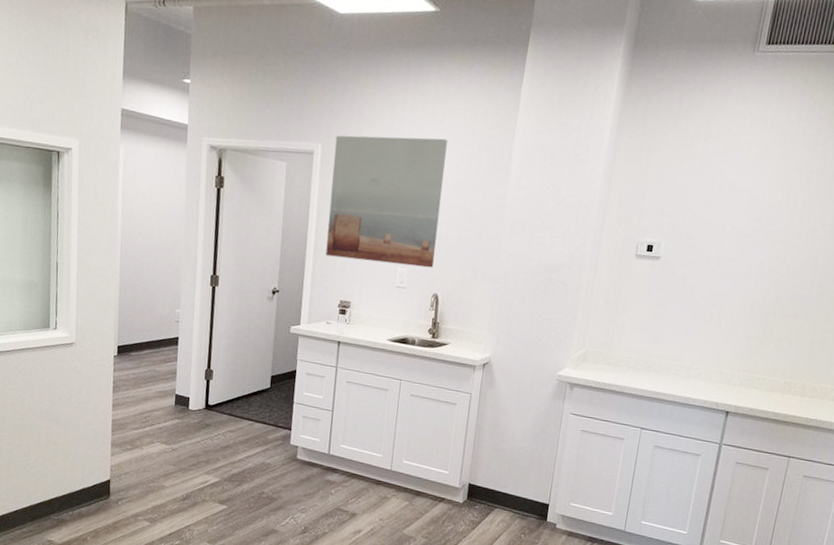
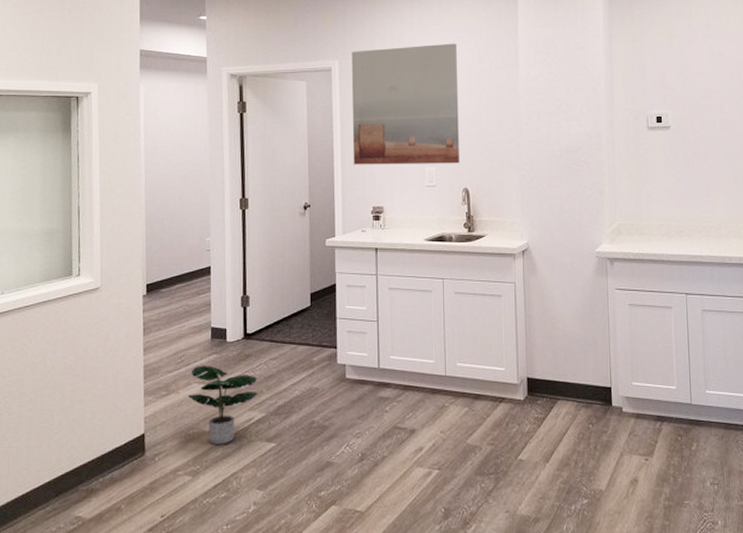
potted plant: none [150,427,215,500] -> present [187,365,258,445]

